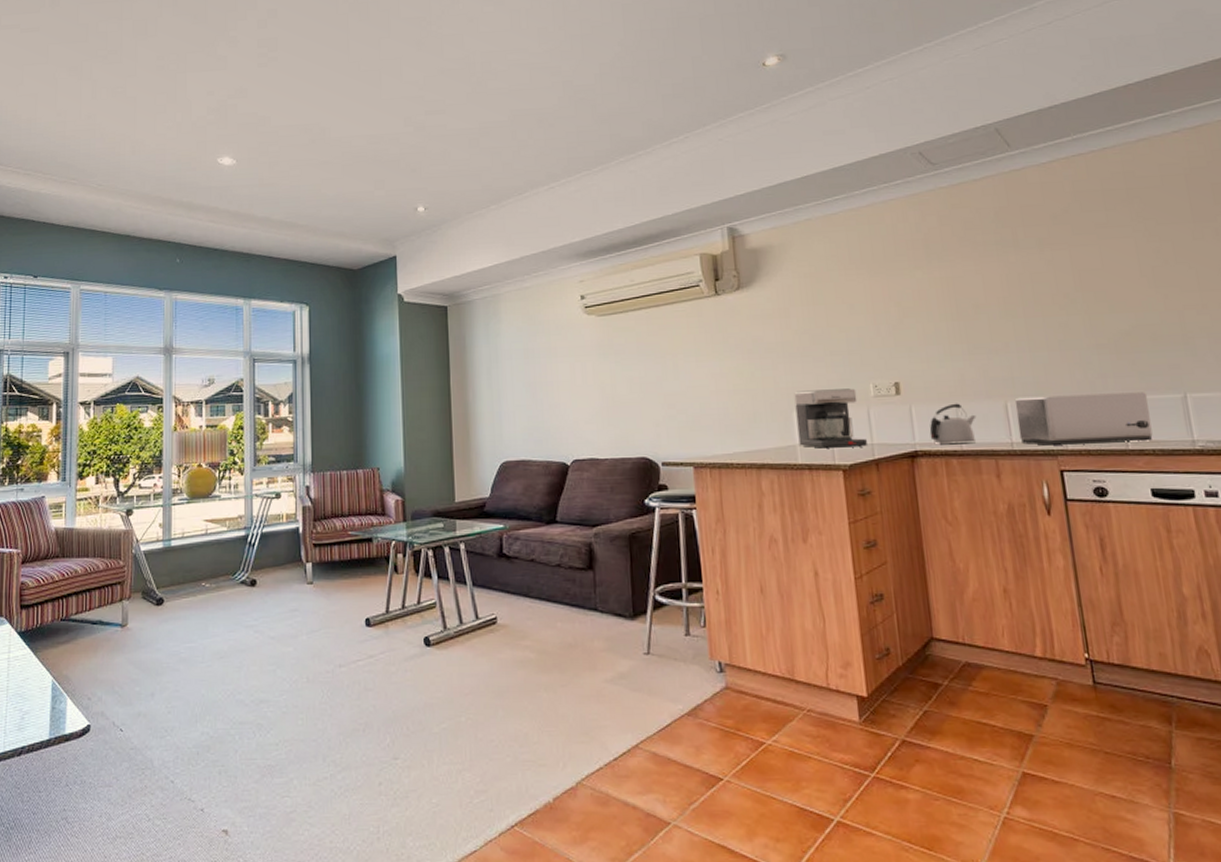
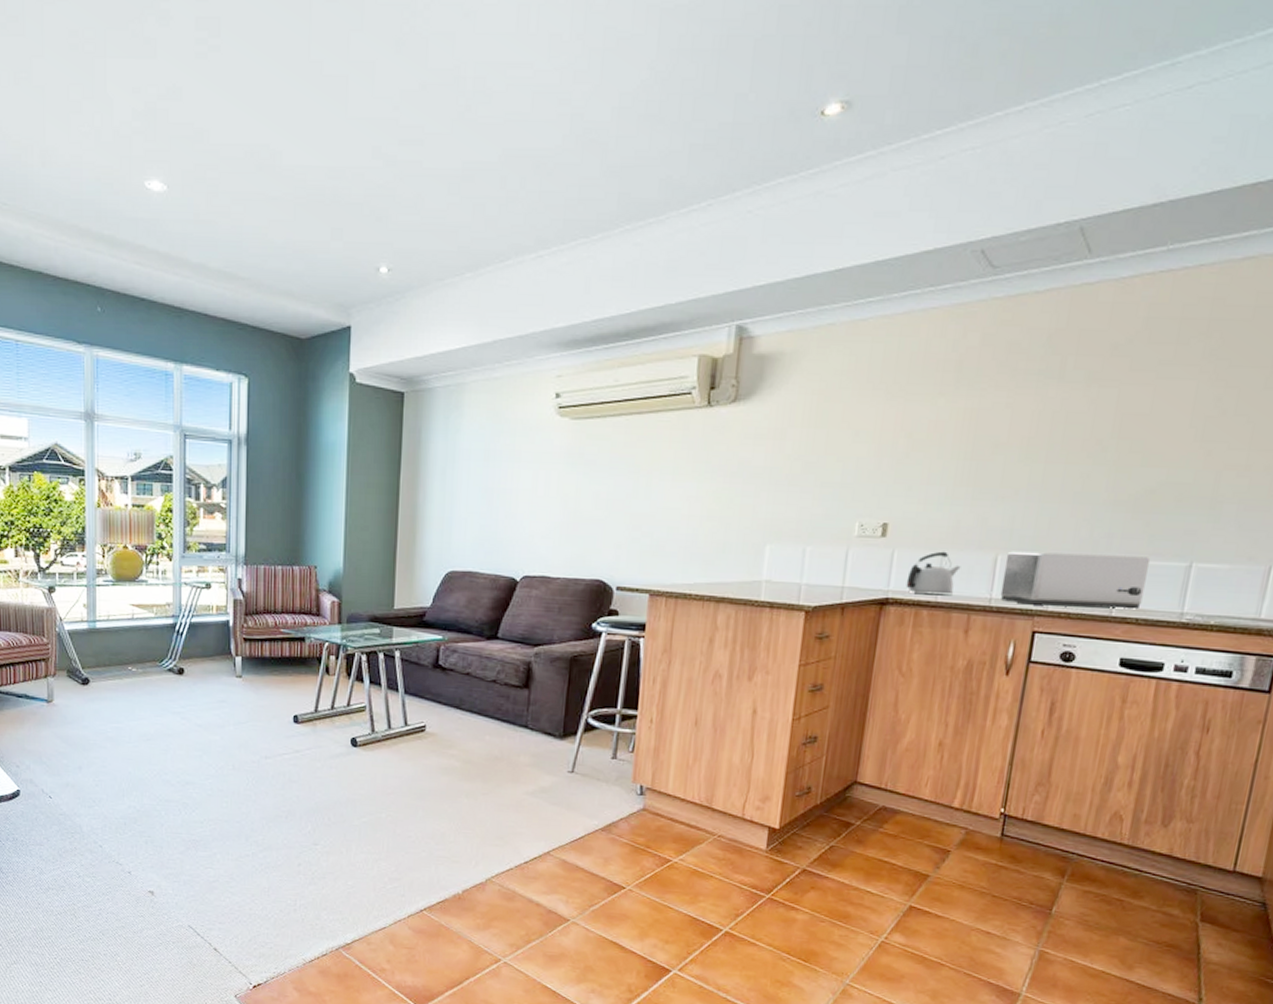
coffee maker: present [794,388,868,448] -> none [765,523,840,589]

